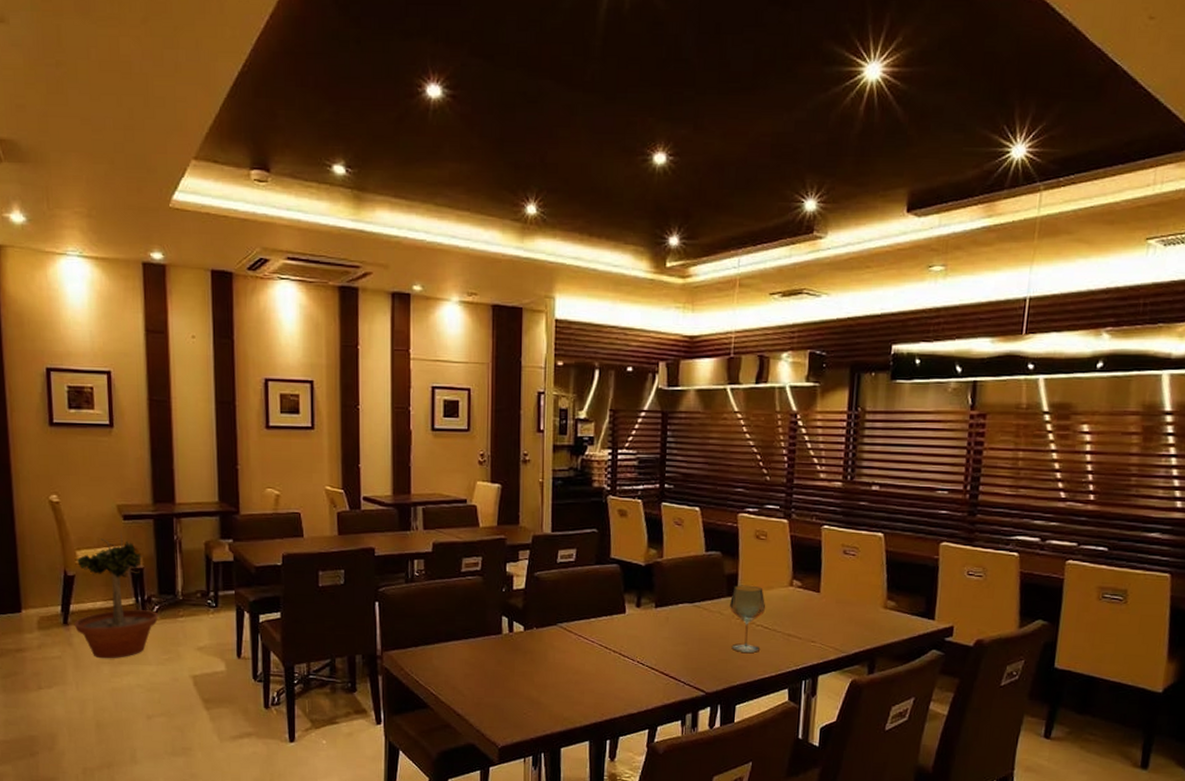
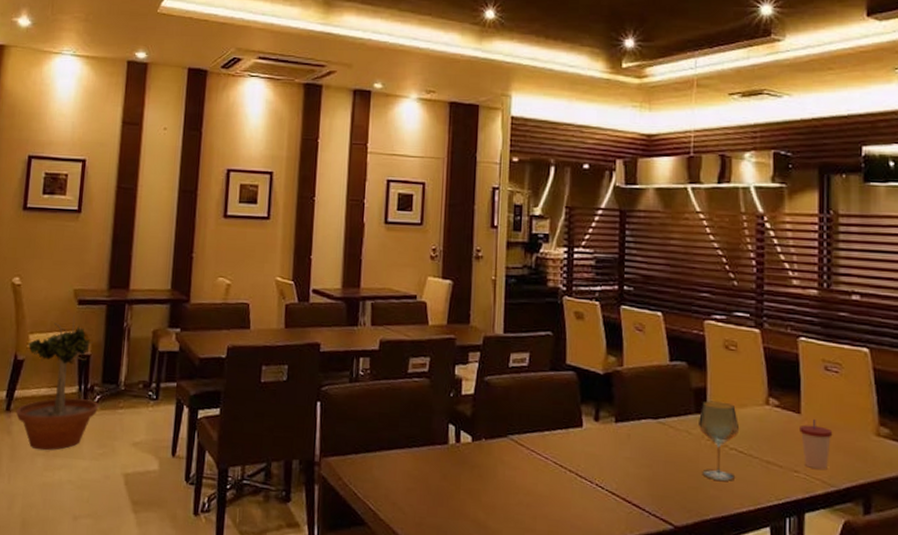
cup: none [818,597,847,640] -> present [800,419,833,470]

